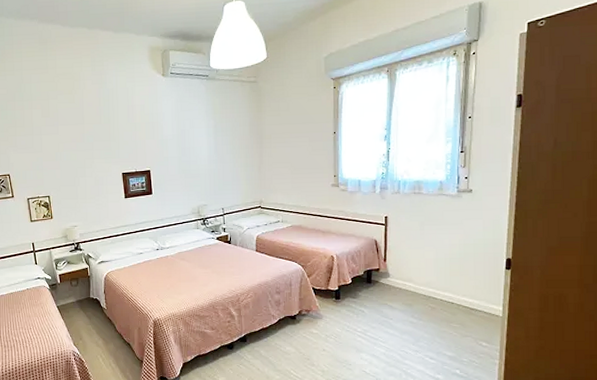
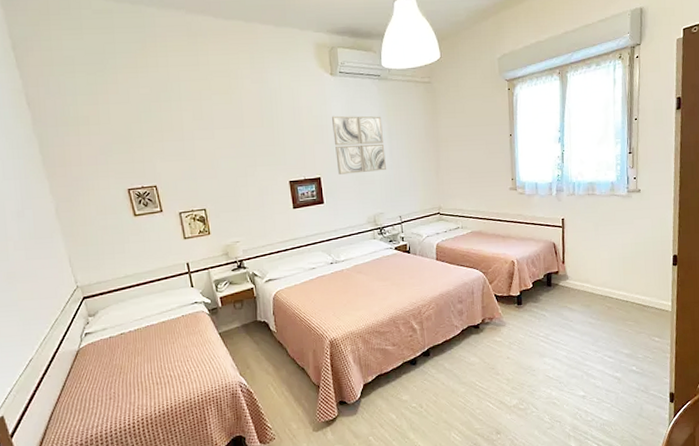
wall art: none [161,113,211,168] -> present [331,115,386,175]

